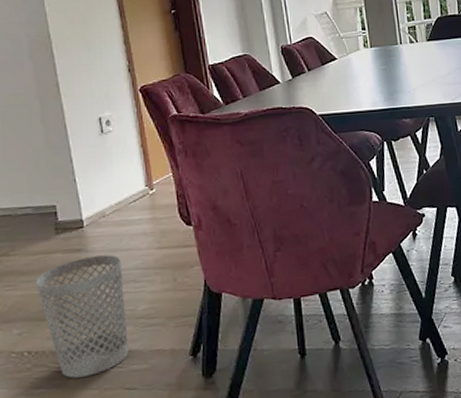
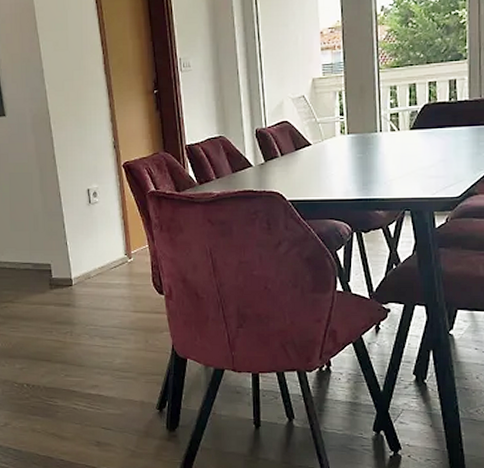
wastebasket: present [35,254,129,379] -> none [33,312,106,412]

